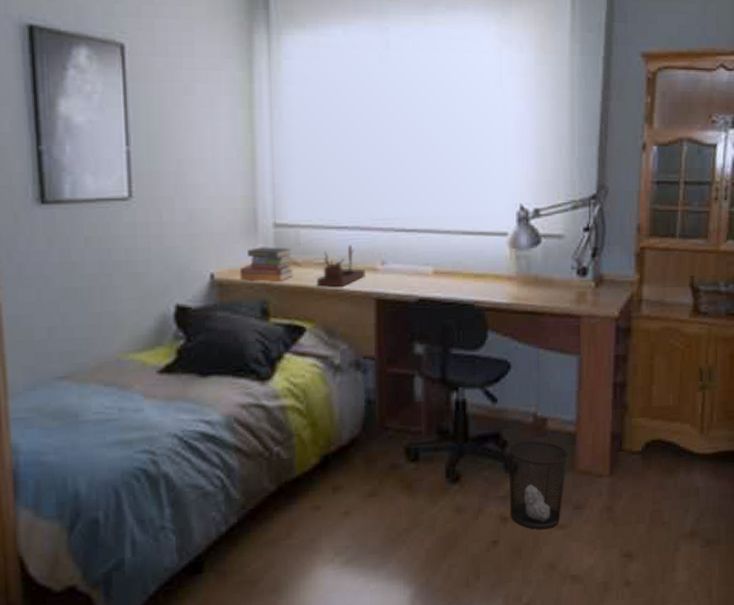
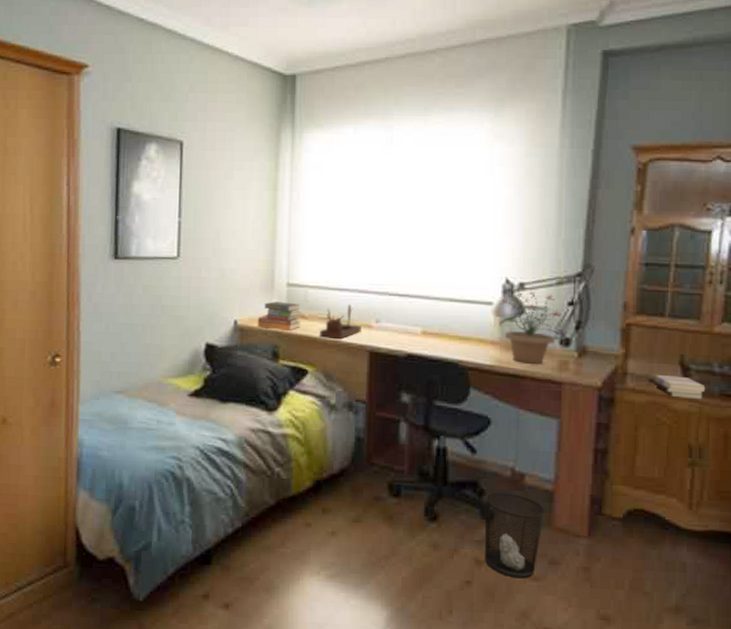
potted plant: none [515,217,578,298] -> present [499,290,562,364]
books: none [662,298,714,322] -> present [649,374,706,400]

